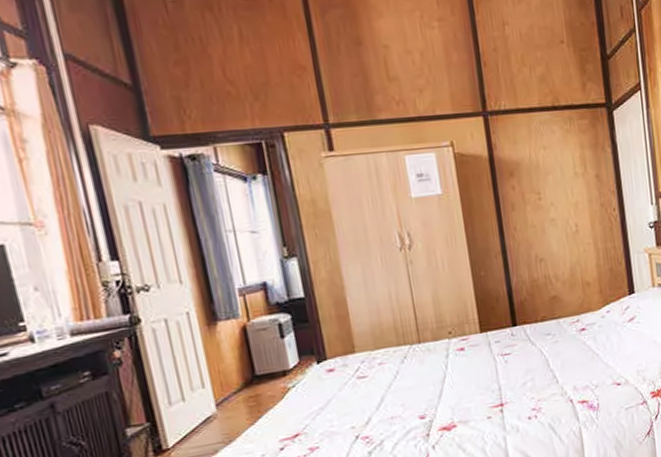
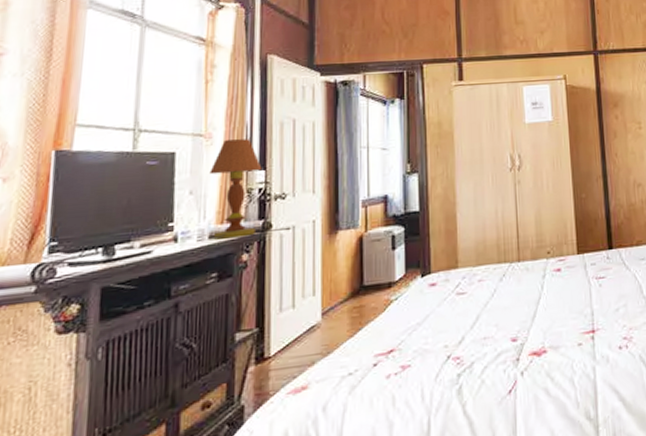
table lamp: none [52,226,164,338] -> present [208,139,292,240]

